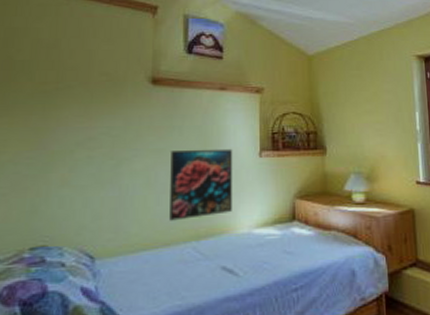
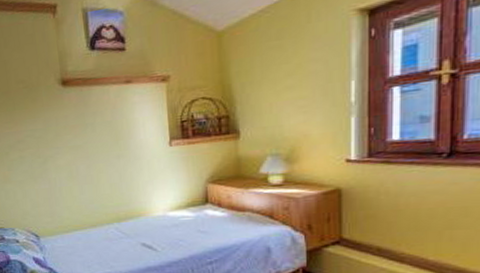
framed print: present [169,148,233,221] -> none [87,140,147,207]

